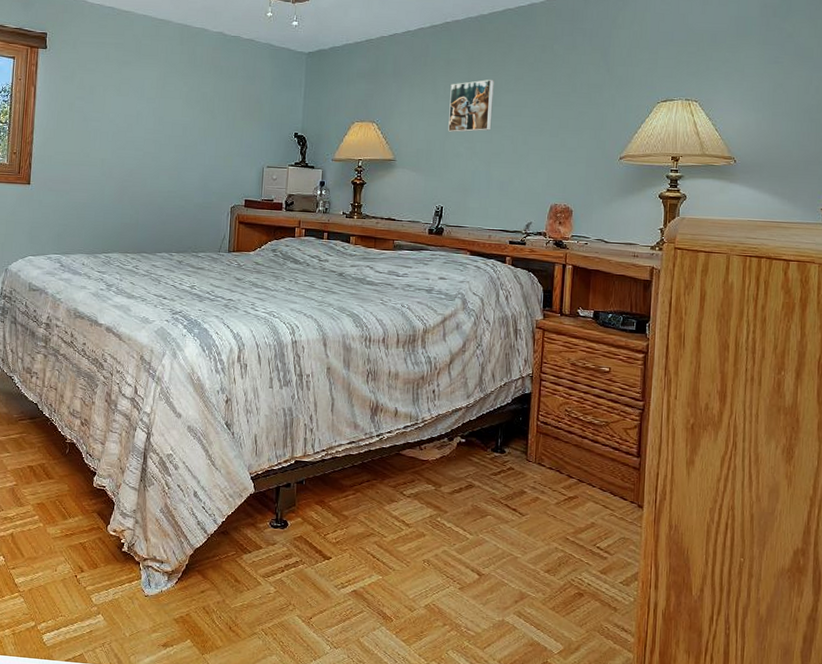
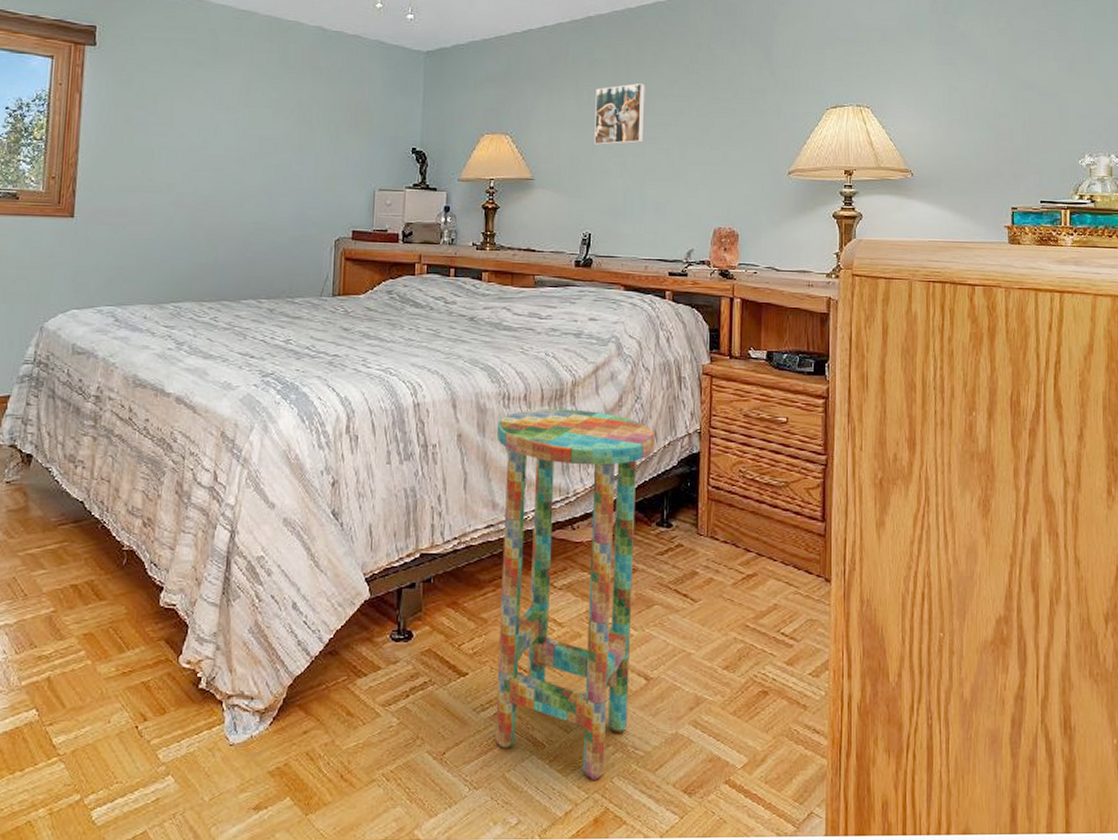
side table: none [352,350,493,651] -> present [495,408,655,780]

